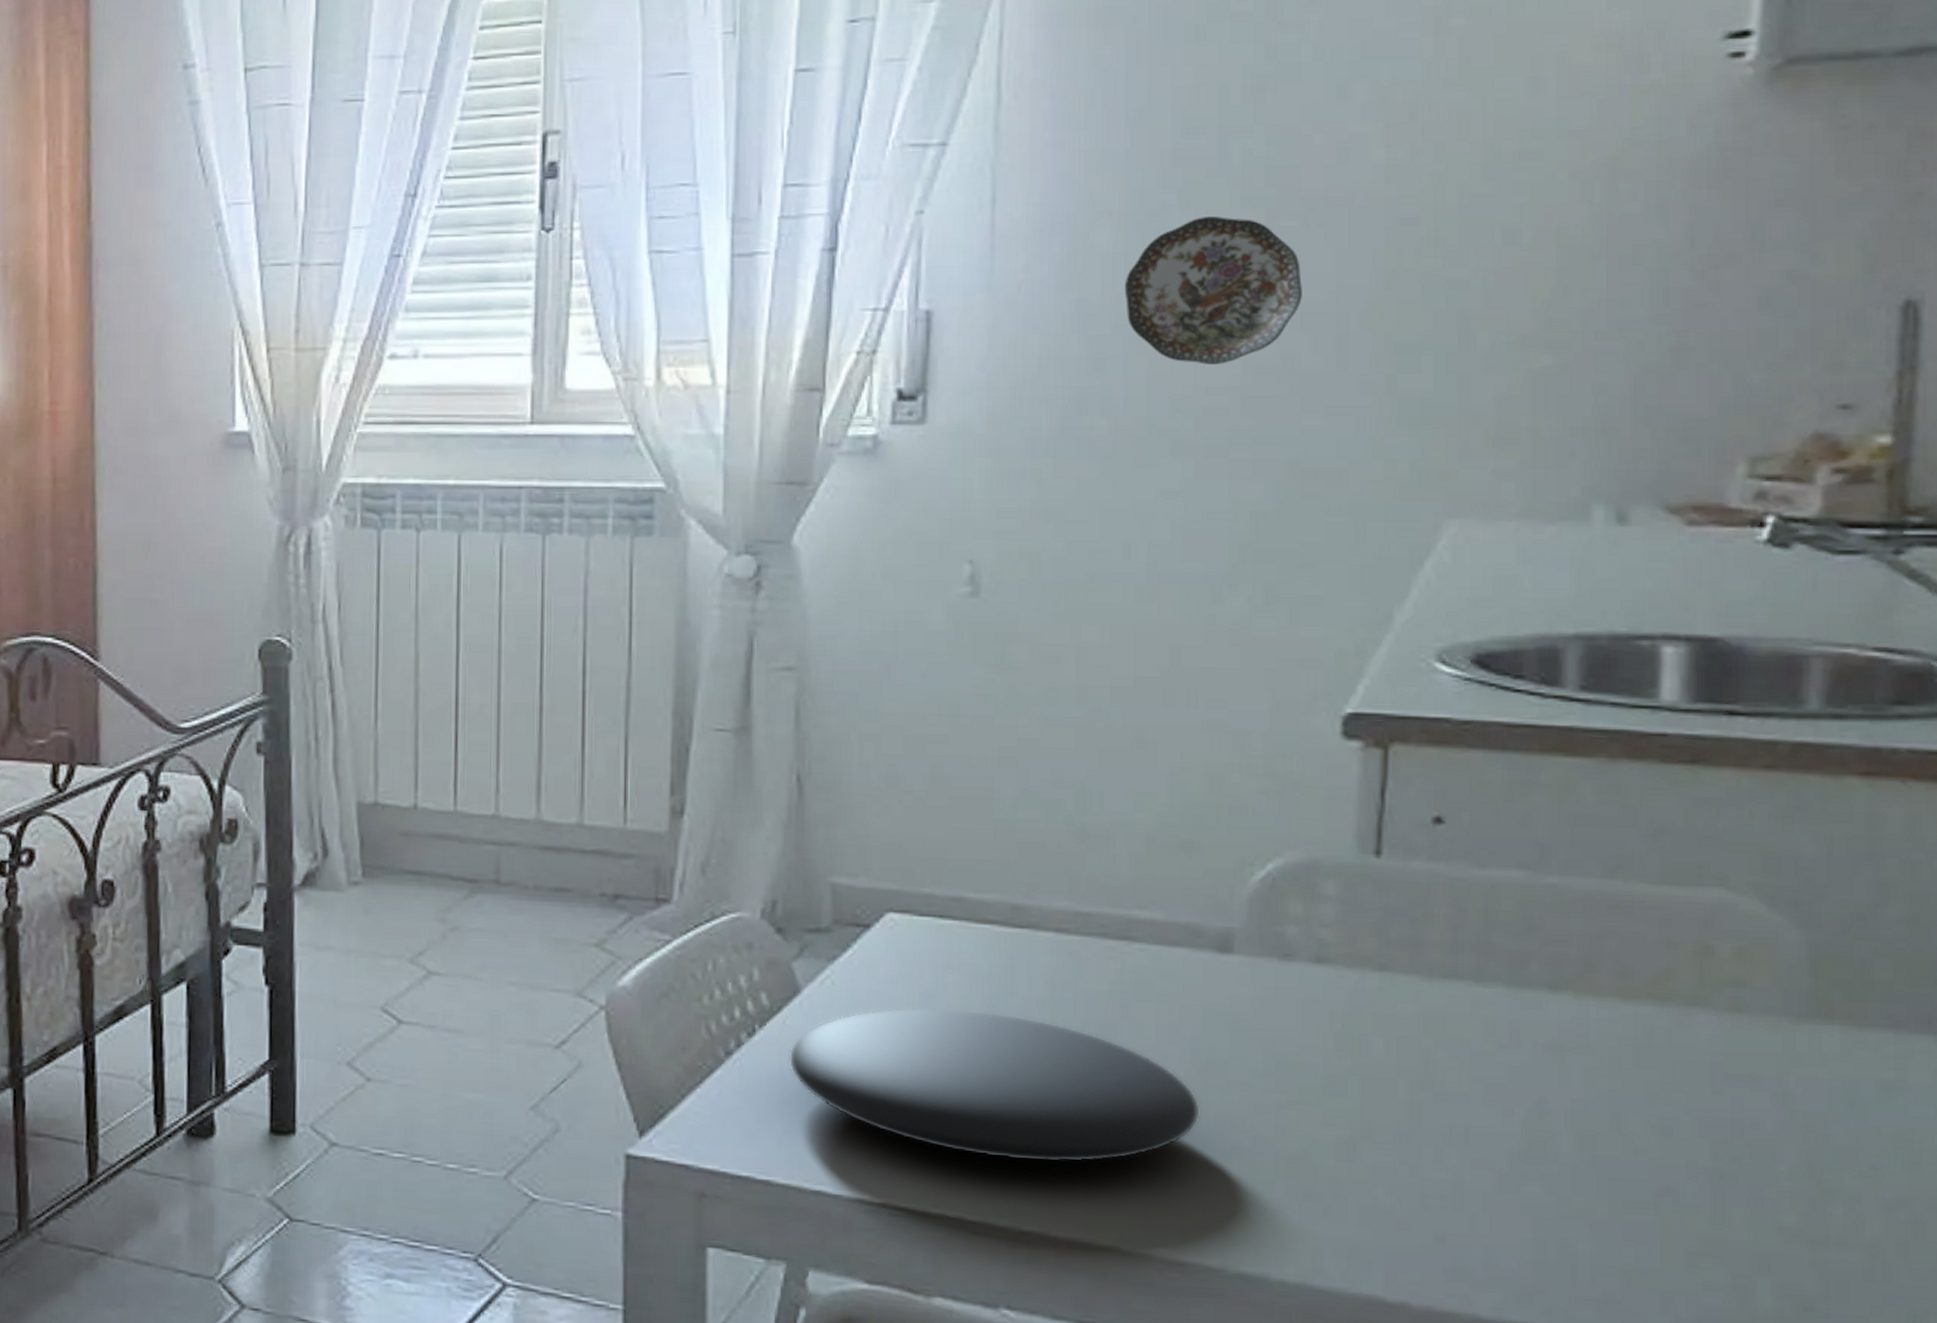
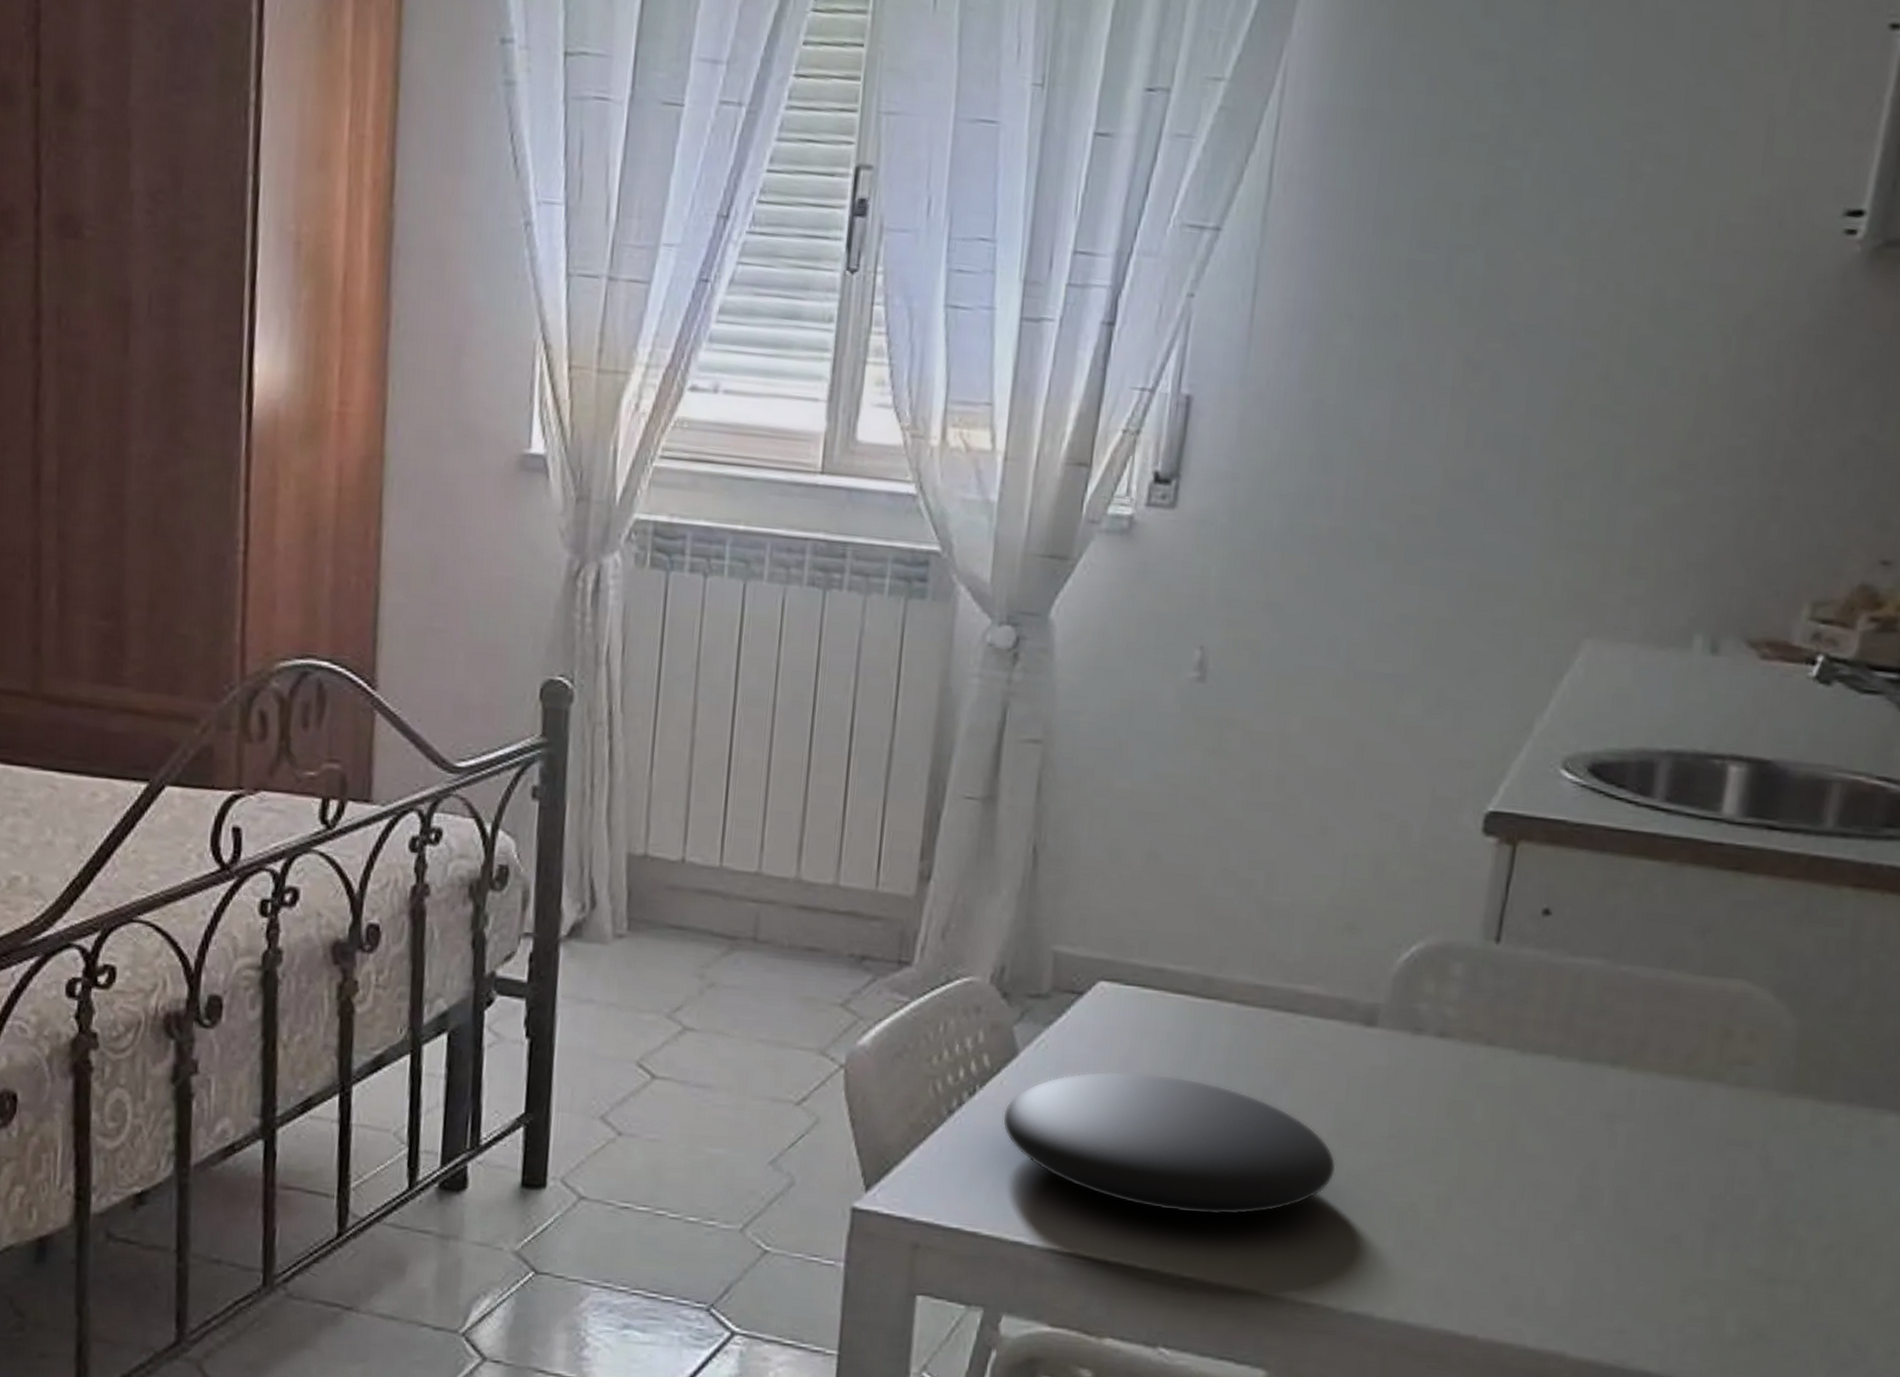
decorative plate: present [1124,215,1302,365] -> none [1354,330,1499,476]

